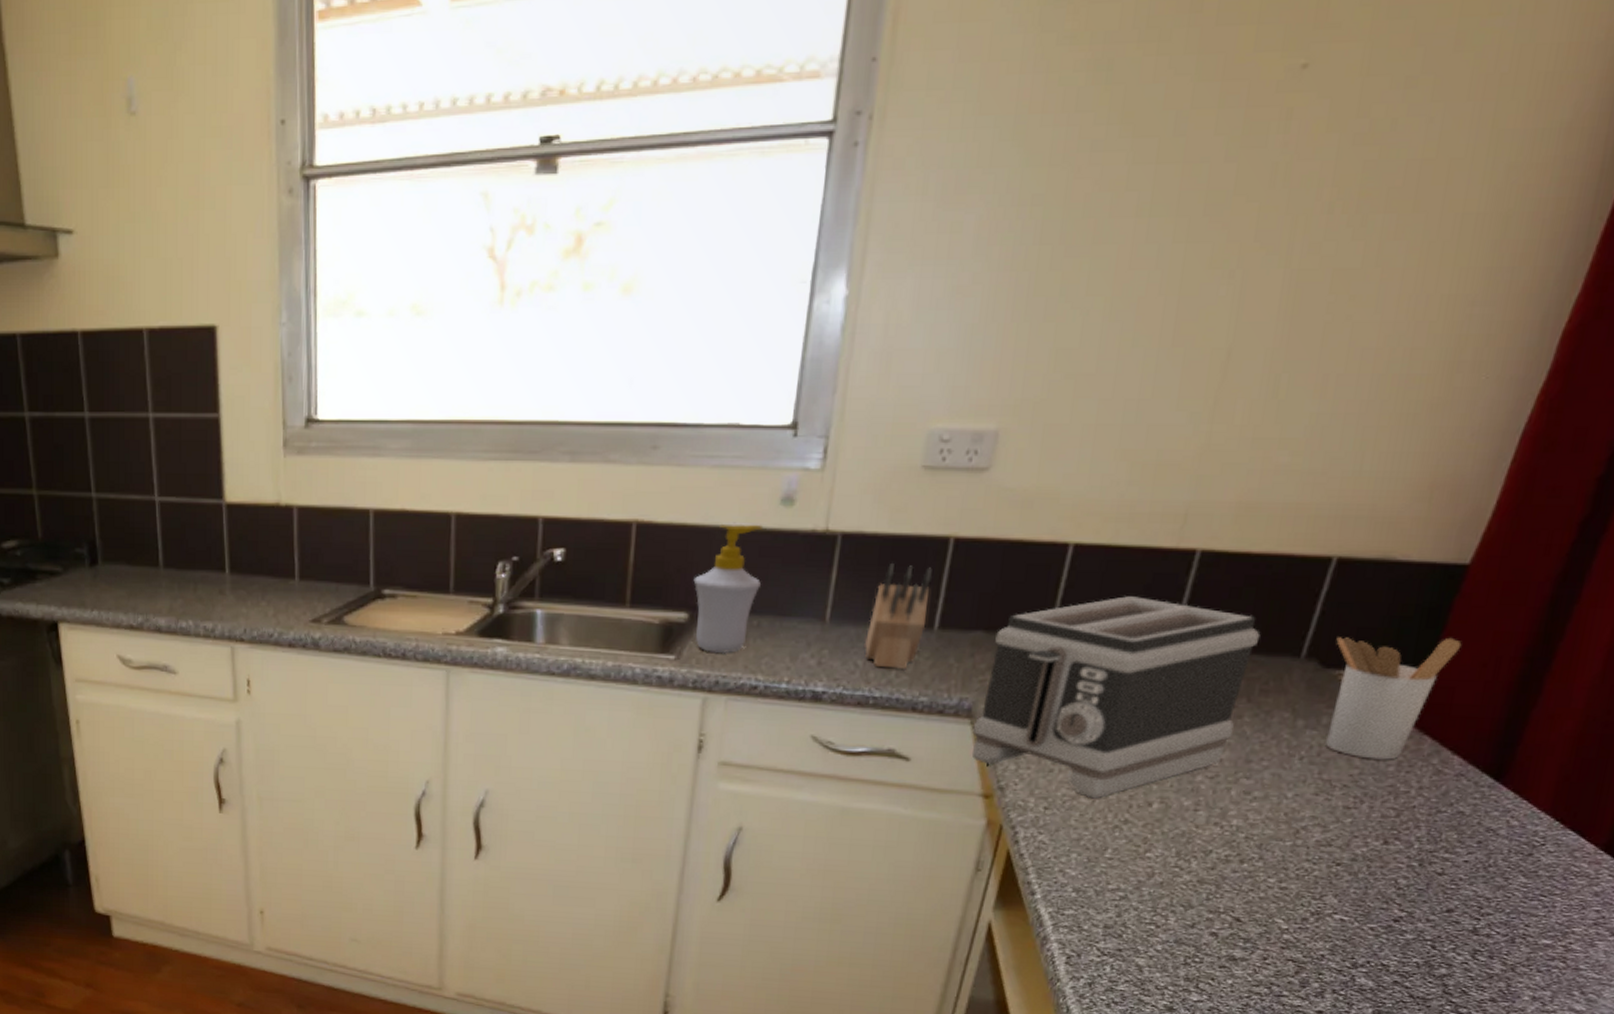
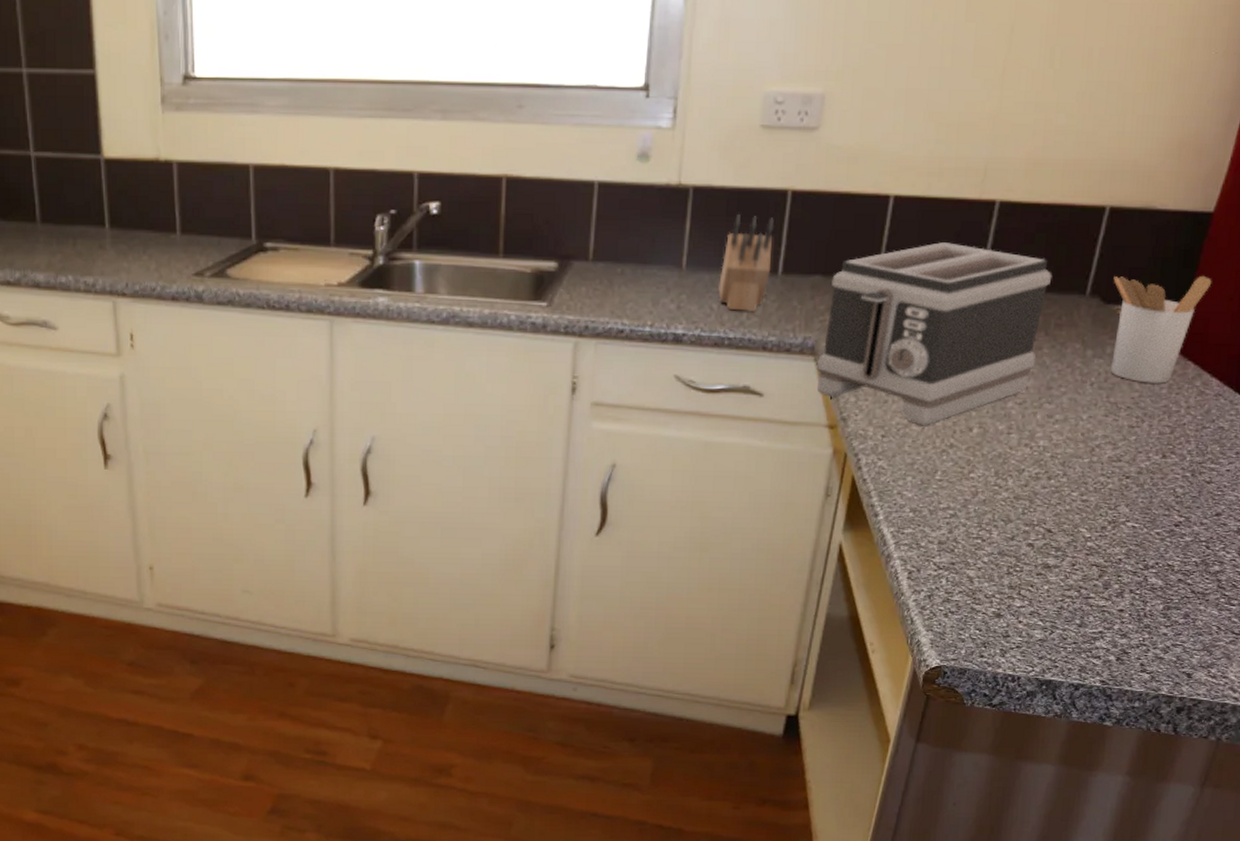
soap bottle: present [693,525,764,654] -> none [561,179,624,300]

